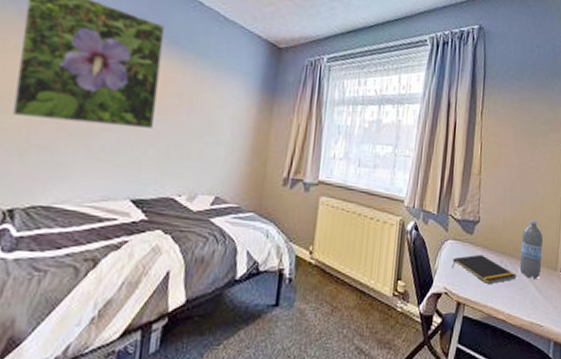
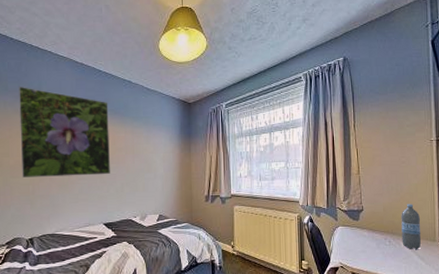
notepad: present [452,254,517,285] -> none [344,235,400,258]

